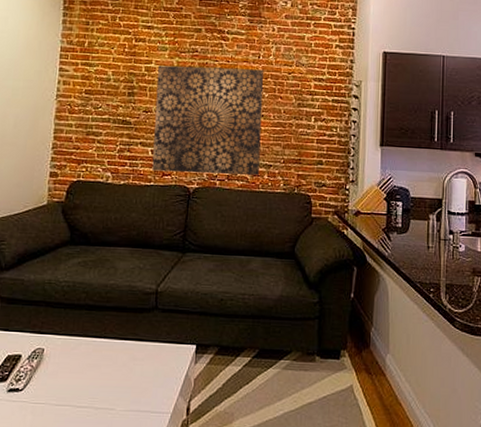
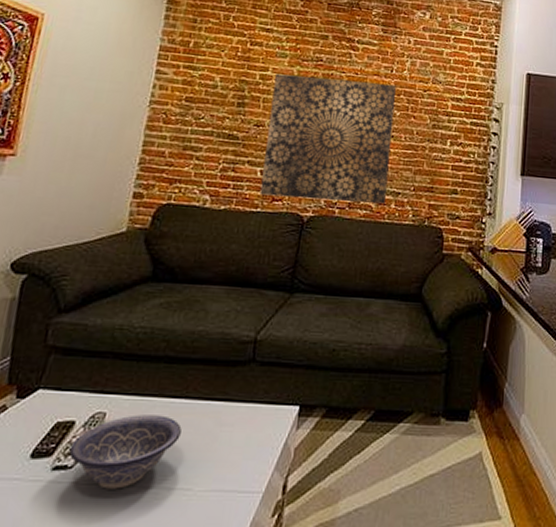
decorative bowl: none [19,350,103,408] -> present [68,415,182,489]

